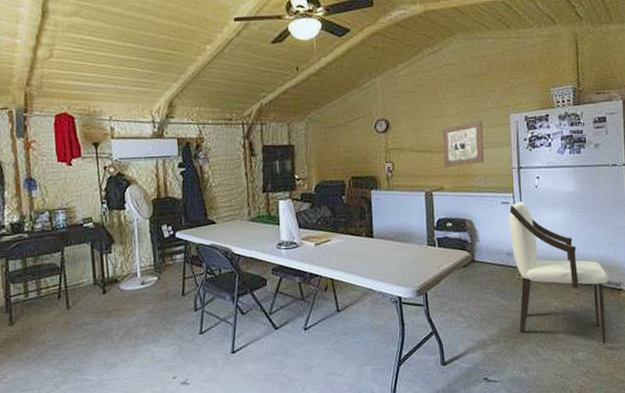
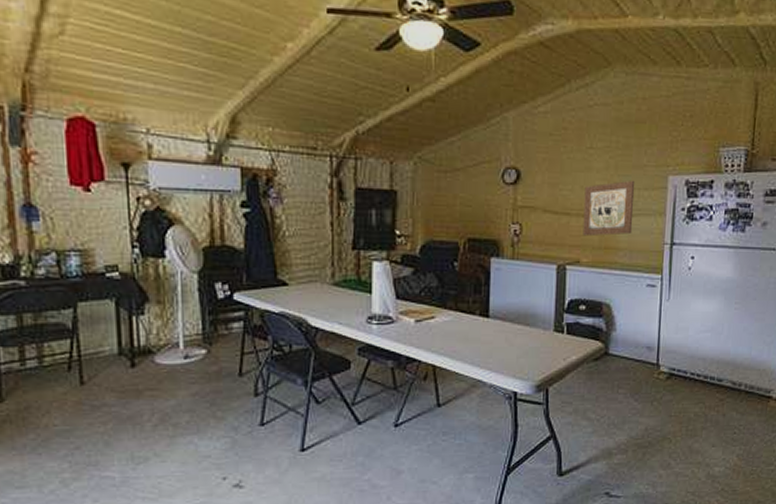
armchair: present [509,202,608,344] -> none [651,286,758,459]

